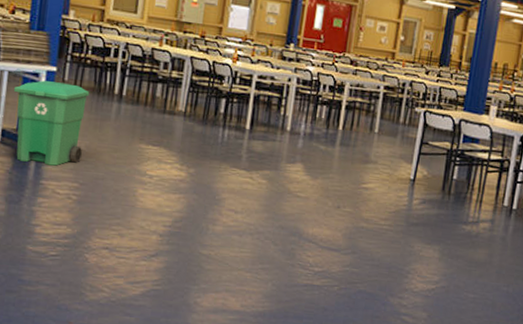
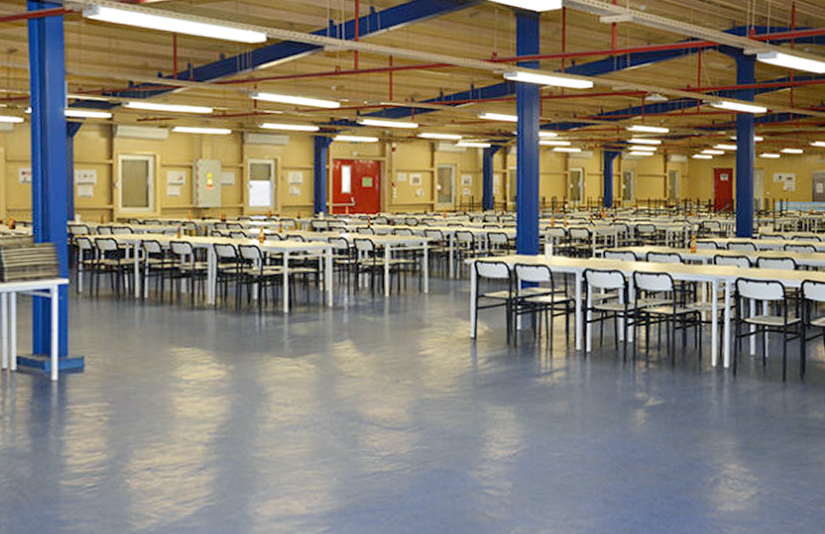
recycling bin: present [14,80,90,166] -> none [25,294,109,388]

